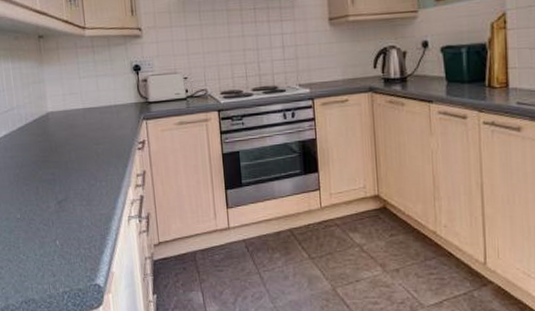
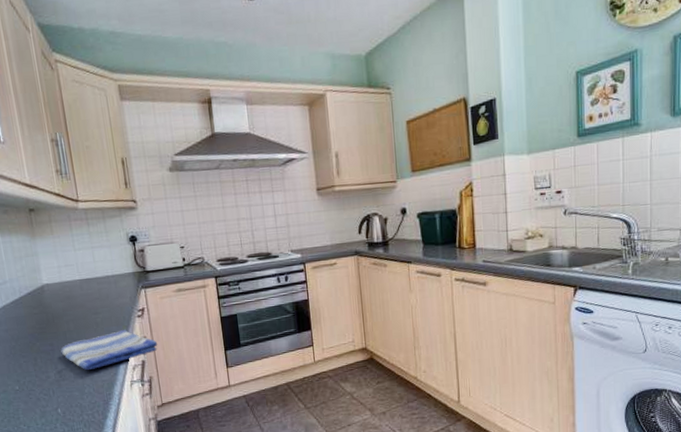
dish towel: none [61,161,157,202] -> present [60,329,158,370]

